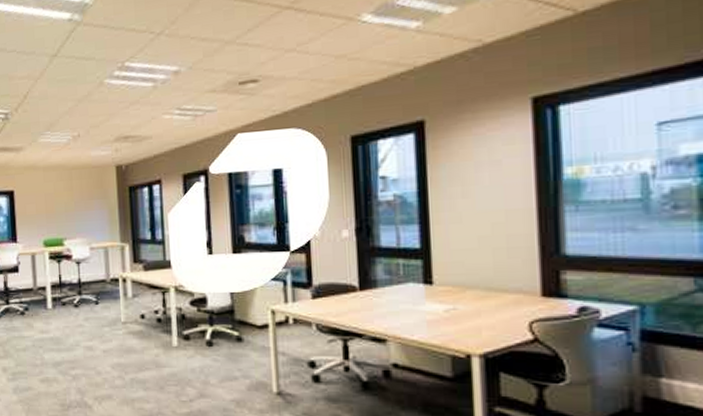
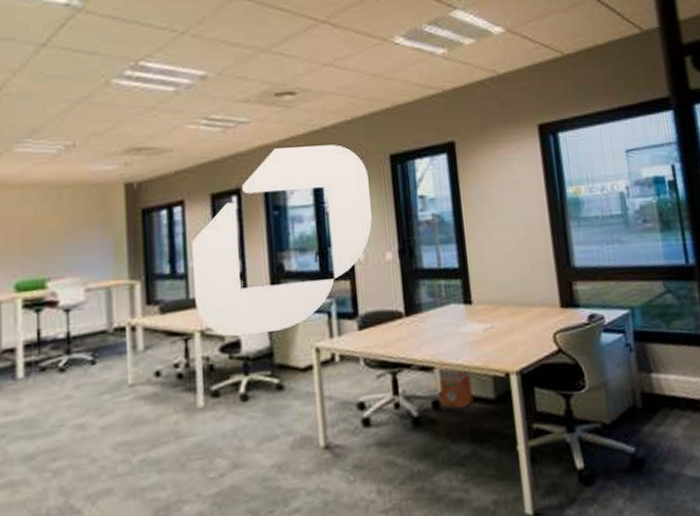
waste bin: none [391,341,428,381] -> present [438,367,474,409]

